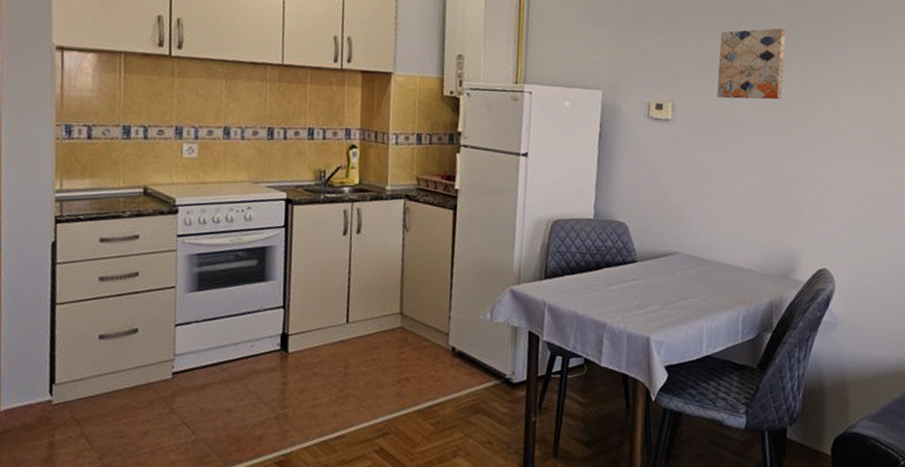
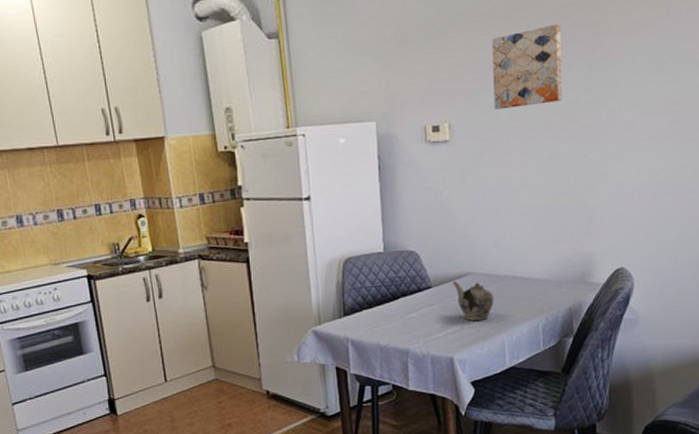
teapot: none [658,258,698,303] -> present [452,281,494,321]

